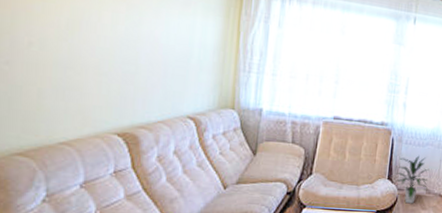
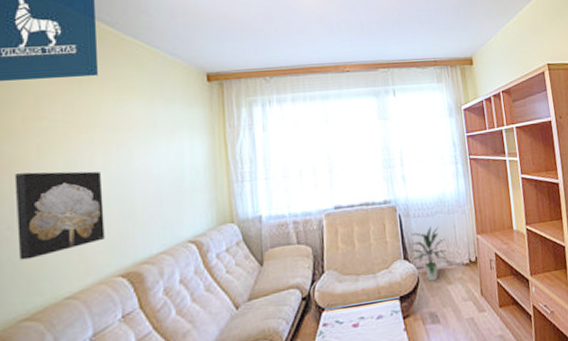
wall art: none [16,9,108,98] -> present [14,171,105,260]

